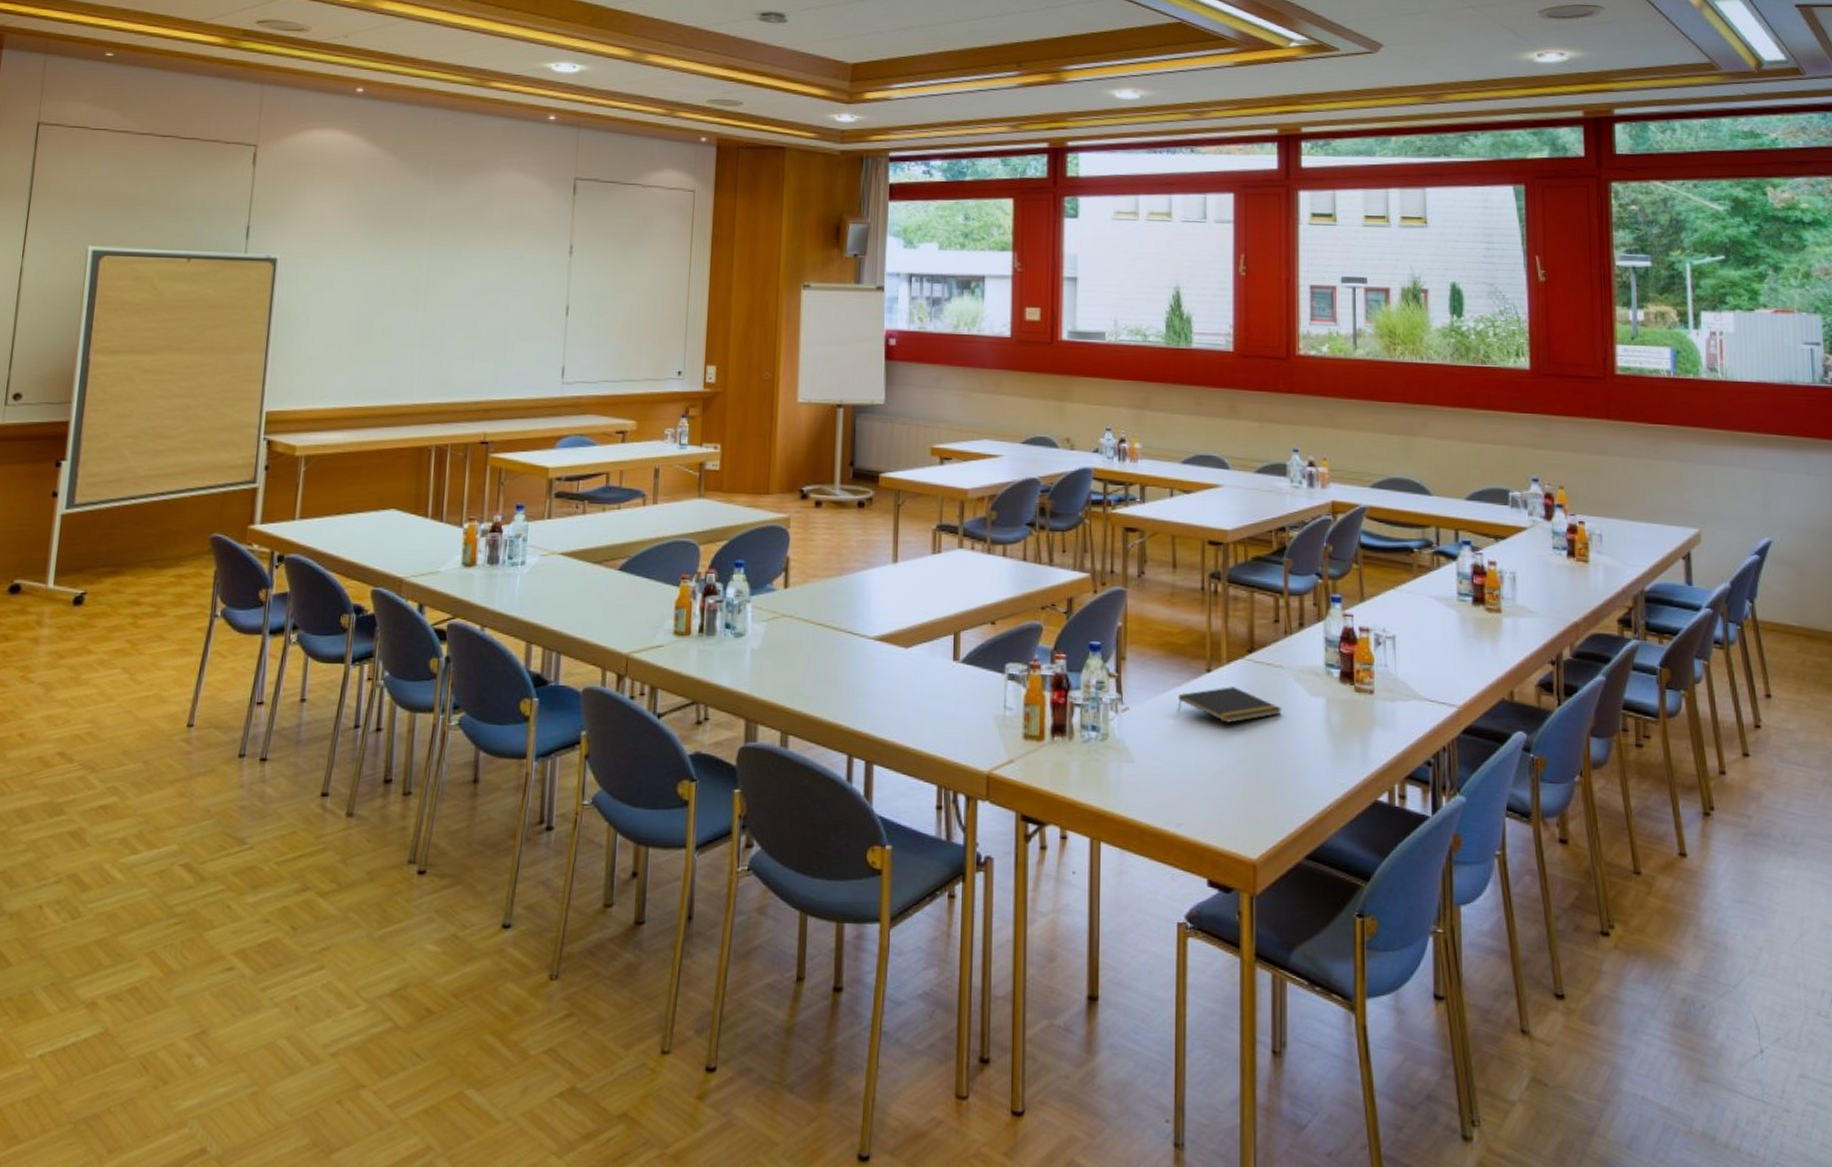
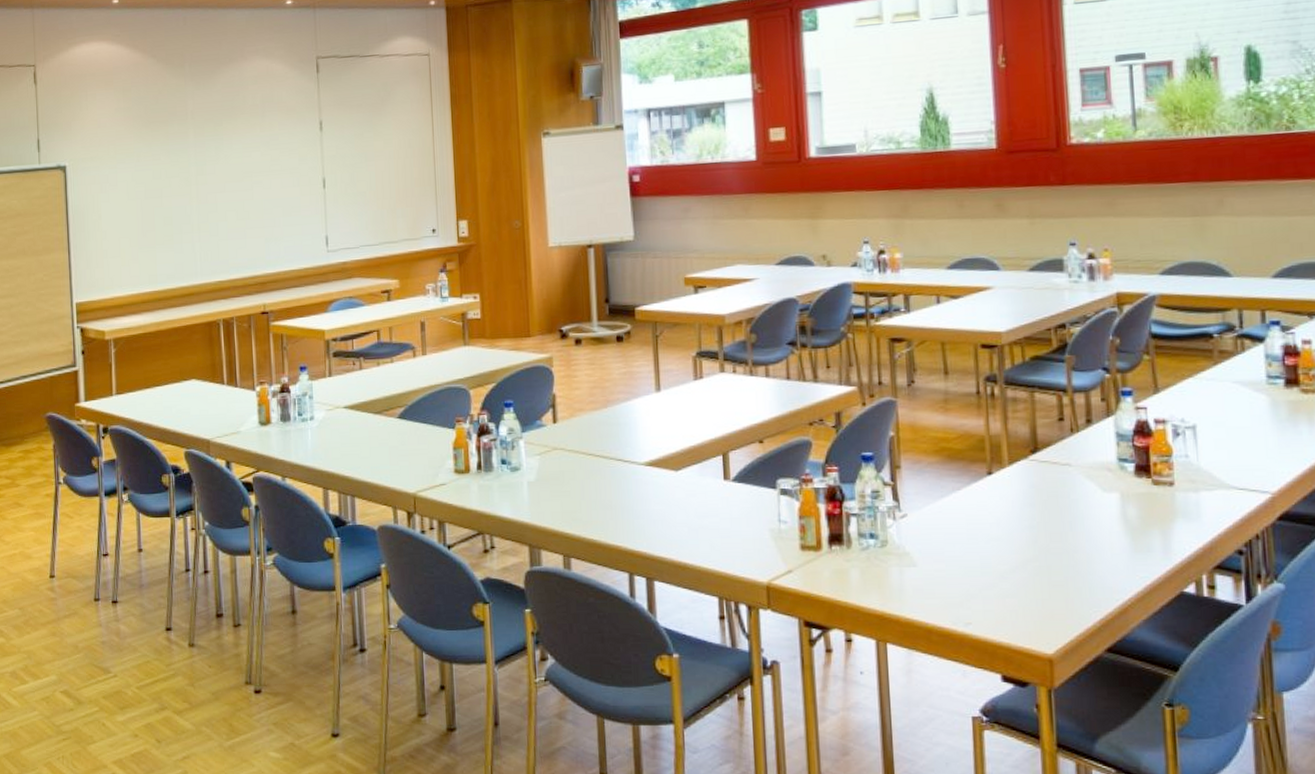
notepad: present [1177,687,1283,723] -> none [958,487,1073,523]

